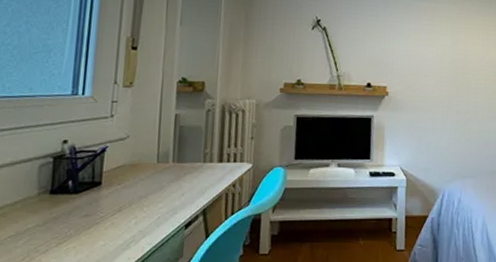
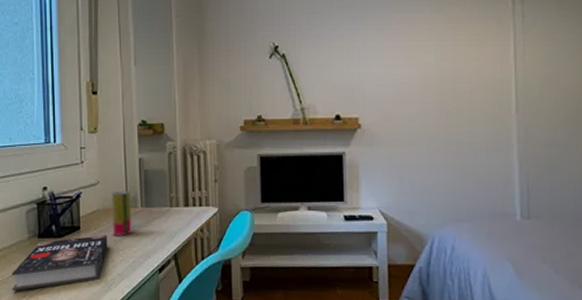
book: none [9,190,132,253] -> present [11,234,108,291]
beverage can: none [138,145,163,192] -> present [111,190,132,236]

